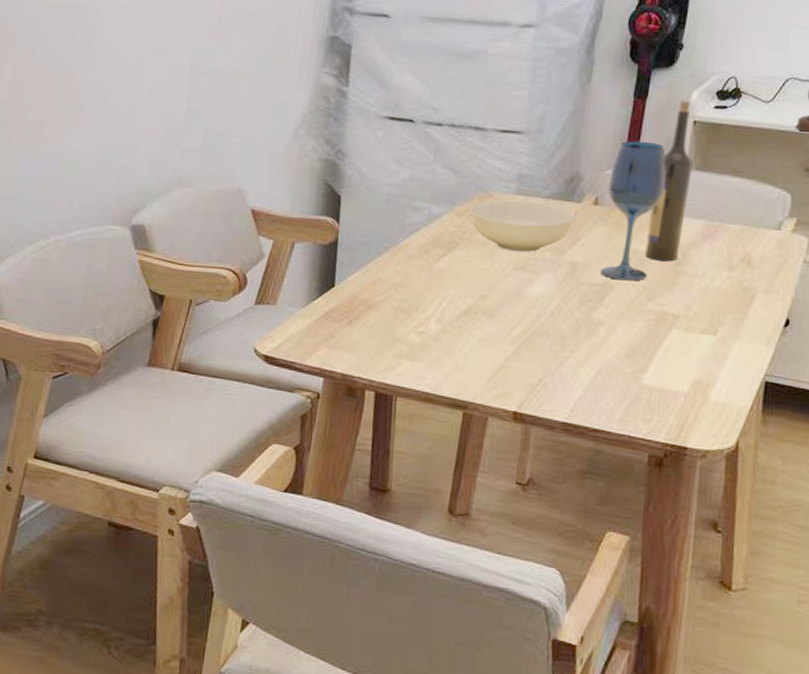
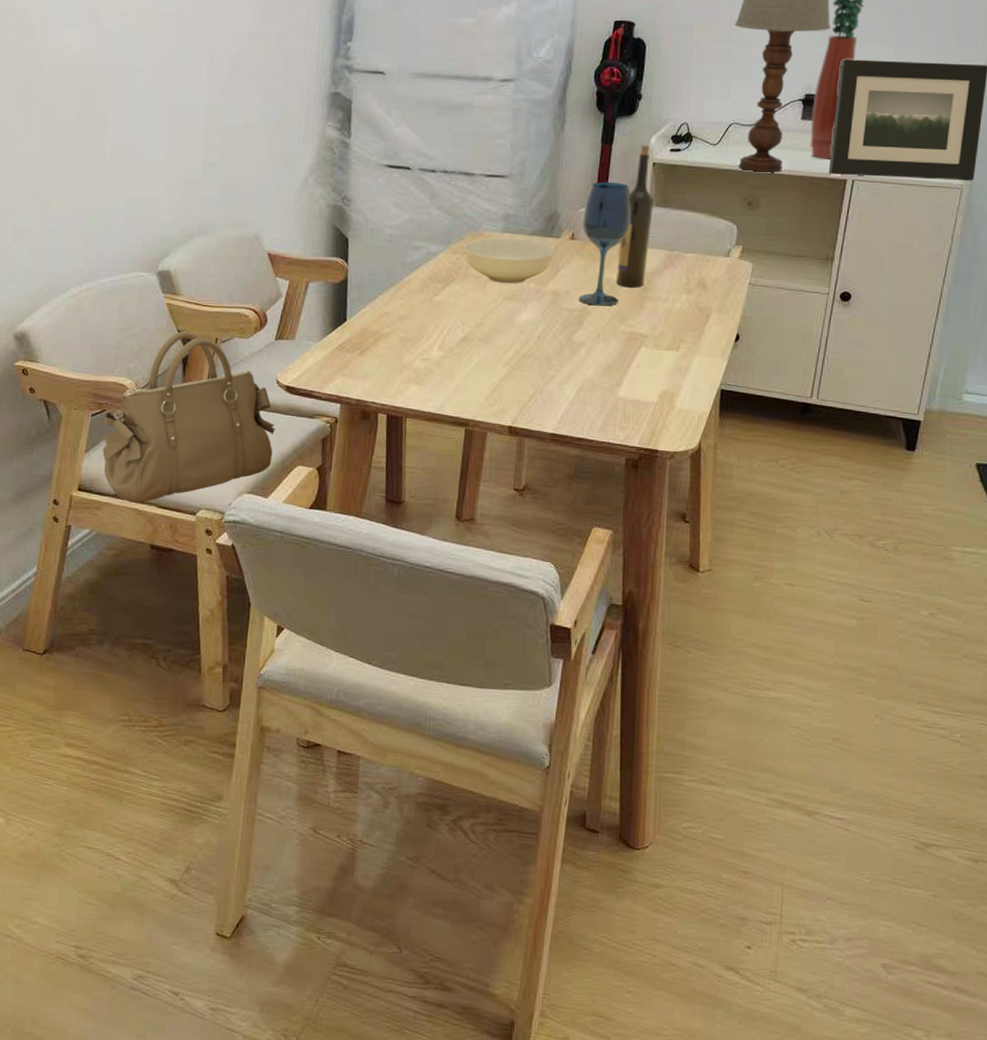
shoulder bag: none [62,290,250,476] -> present [102,330,275,503]

